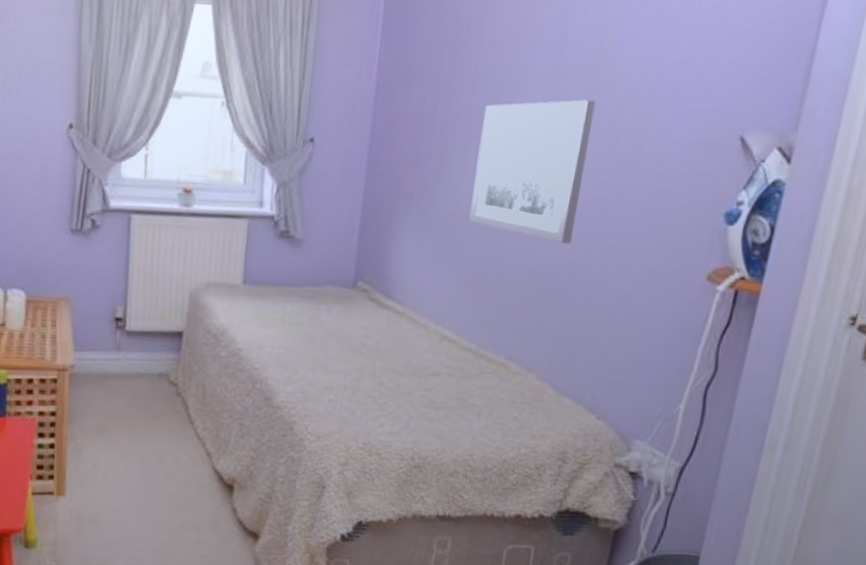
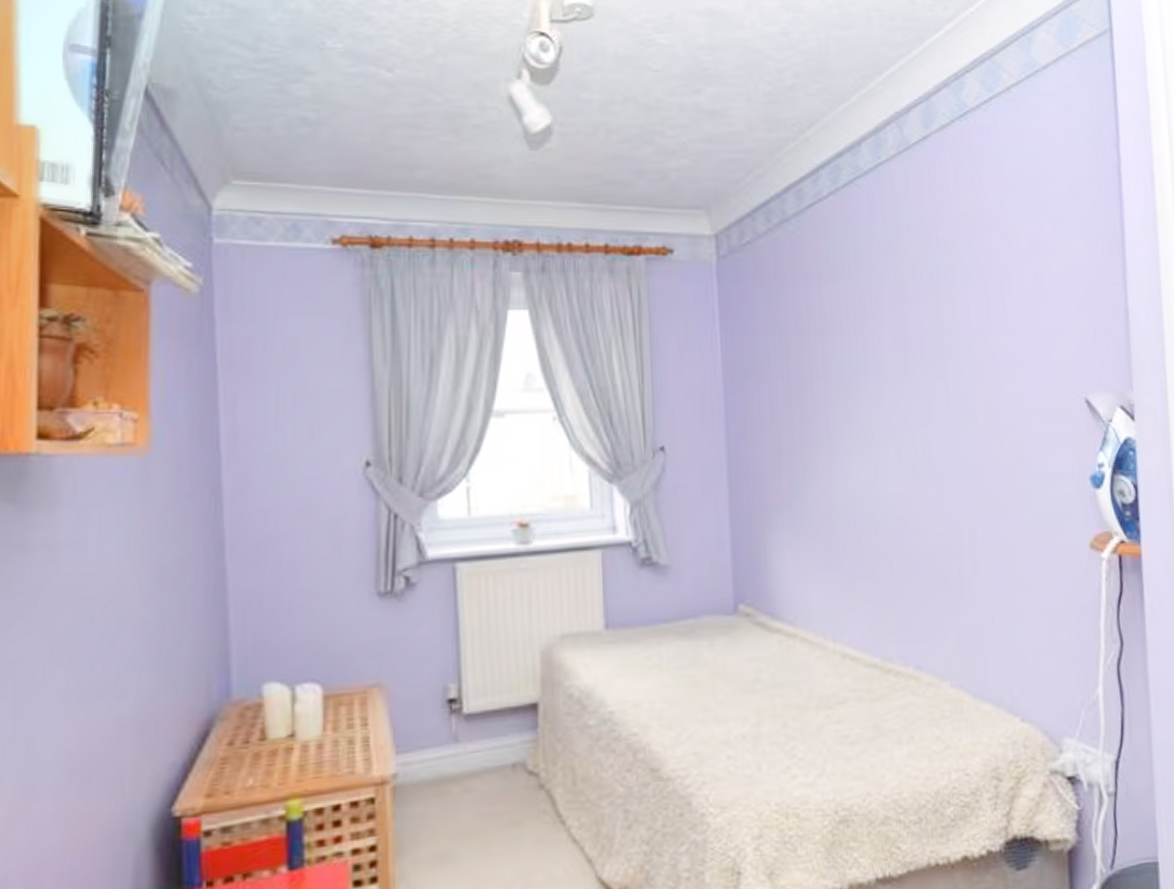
wall art: present [468,99,596,245] -> none [840,376,954,530]

